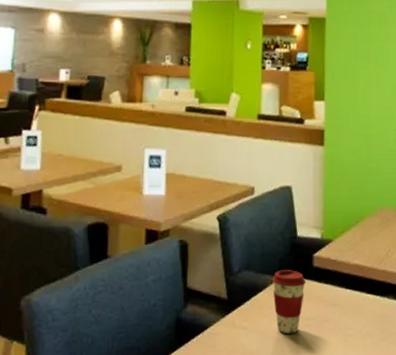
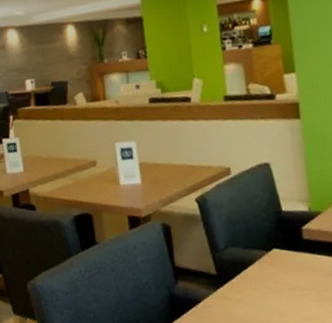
coffee cup: present [272,270,306,334] -> none [260,243,297,304]

